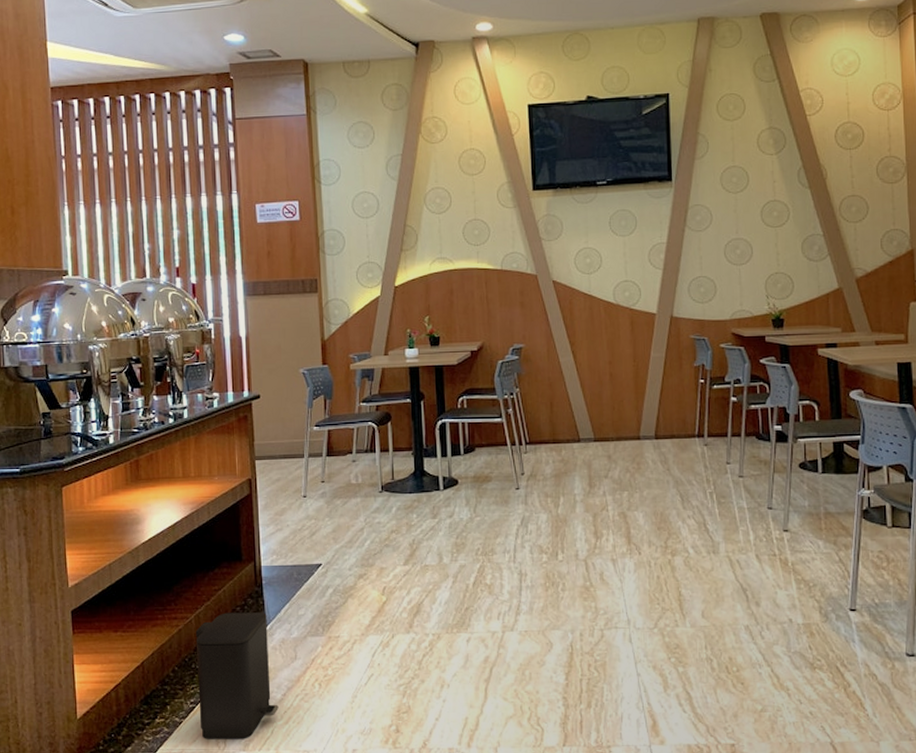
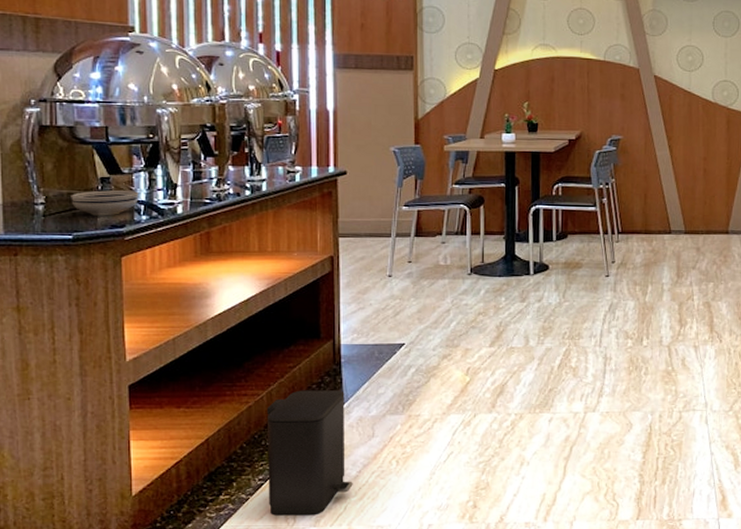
bowl: none [17,424,75,449] -> present [71,190,139,216]

